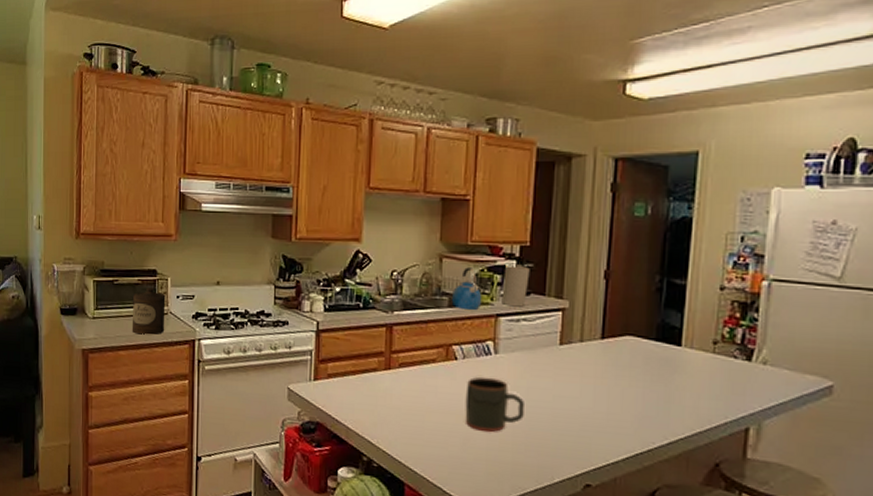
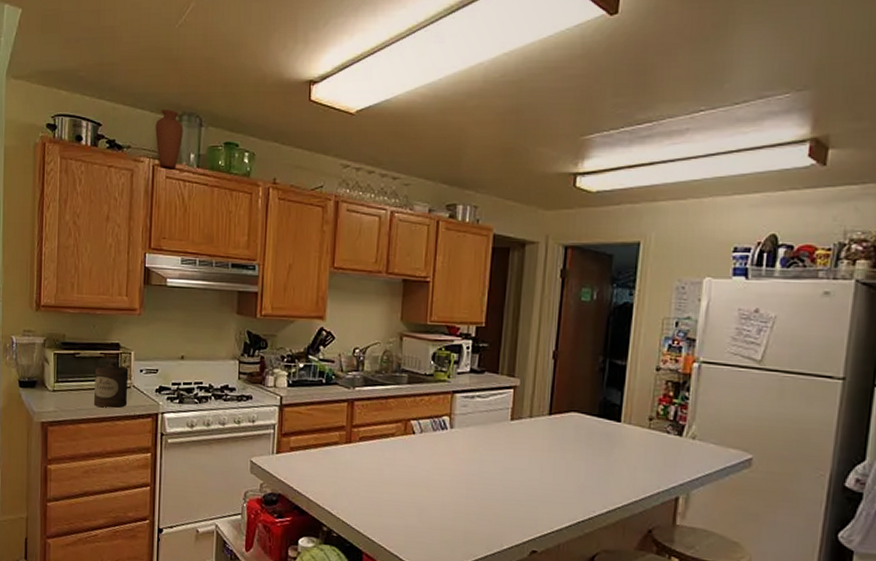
vase: none [188,33,216,94] -> present [155,109,184,170]
kettle: present [451,267,482,311] -> none [410,346,440,388]
mug: present [465,376,524,432] -> none [421,450,477,502]
paper towel holder: present [501,264,530,307] -> none [457,344,485,385]

